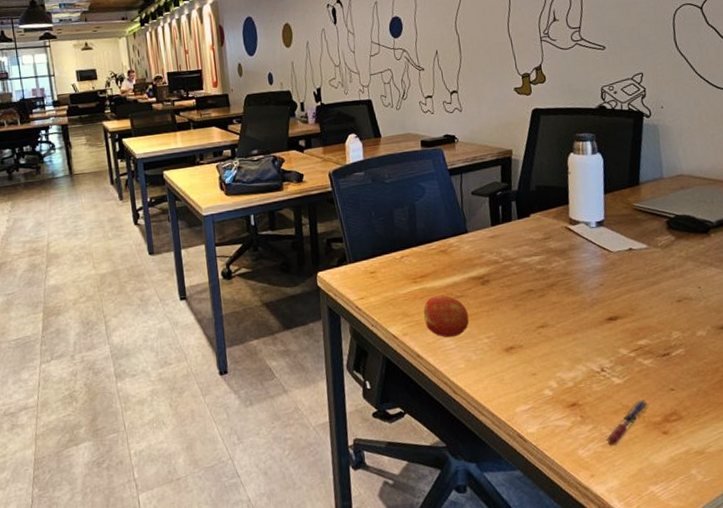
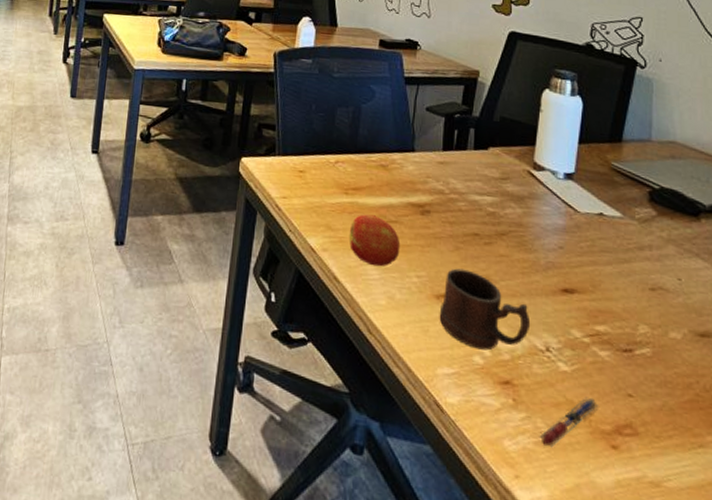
mug: none [510,321,586,384] -> present [439,268,531,350]

